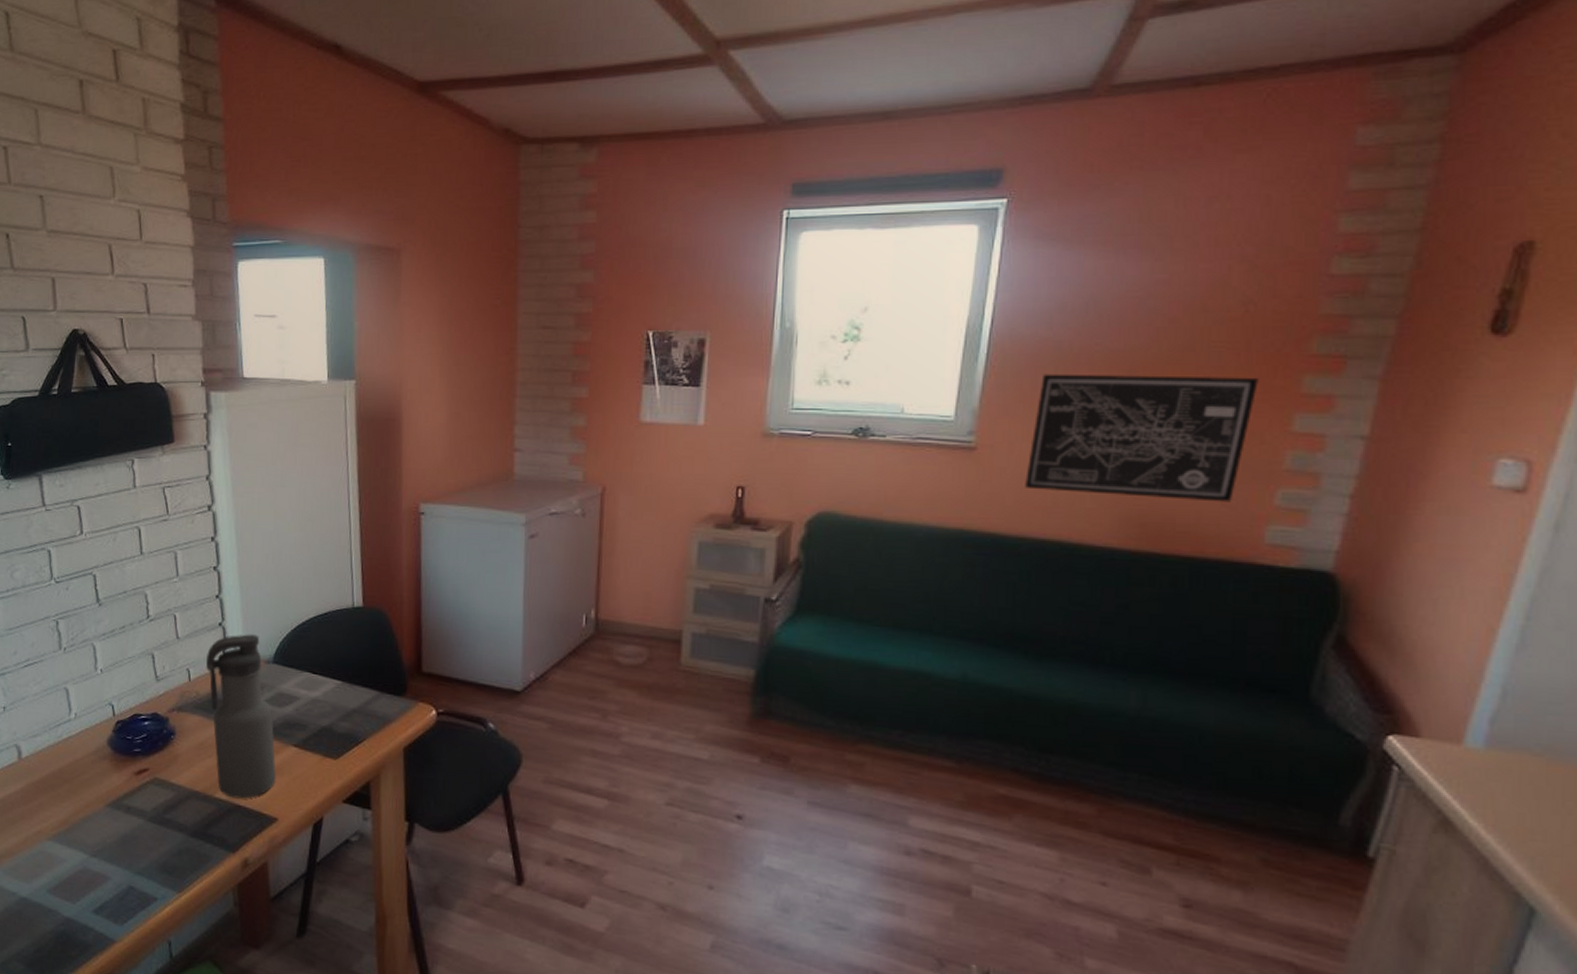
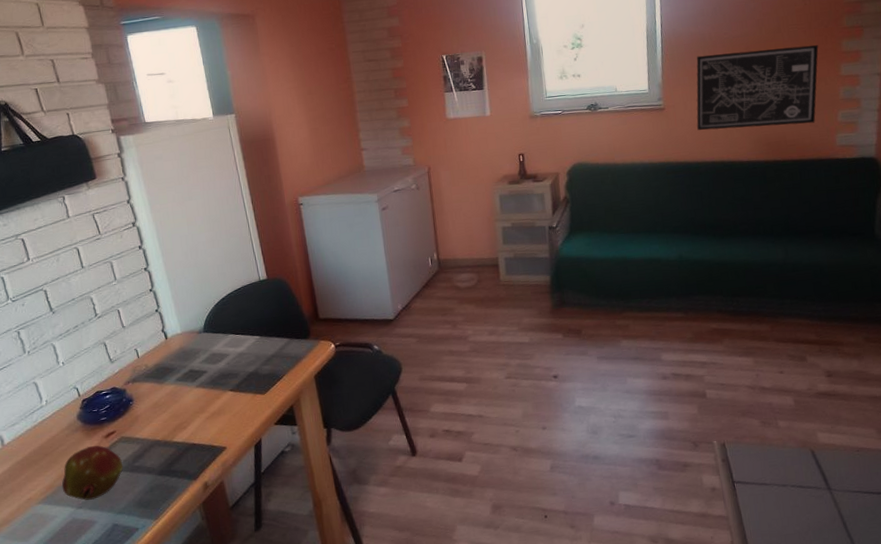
fruit: none [77,781,151,849] -> present [62,445,123,500]
water bottle: present [205,634,276,799] -> none [149,313,220,439]

